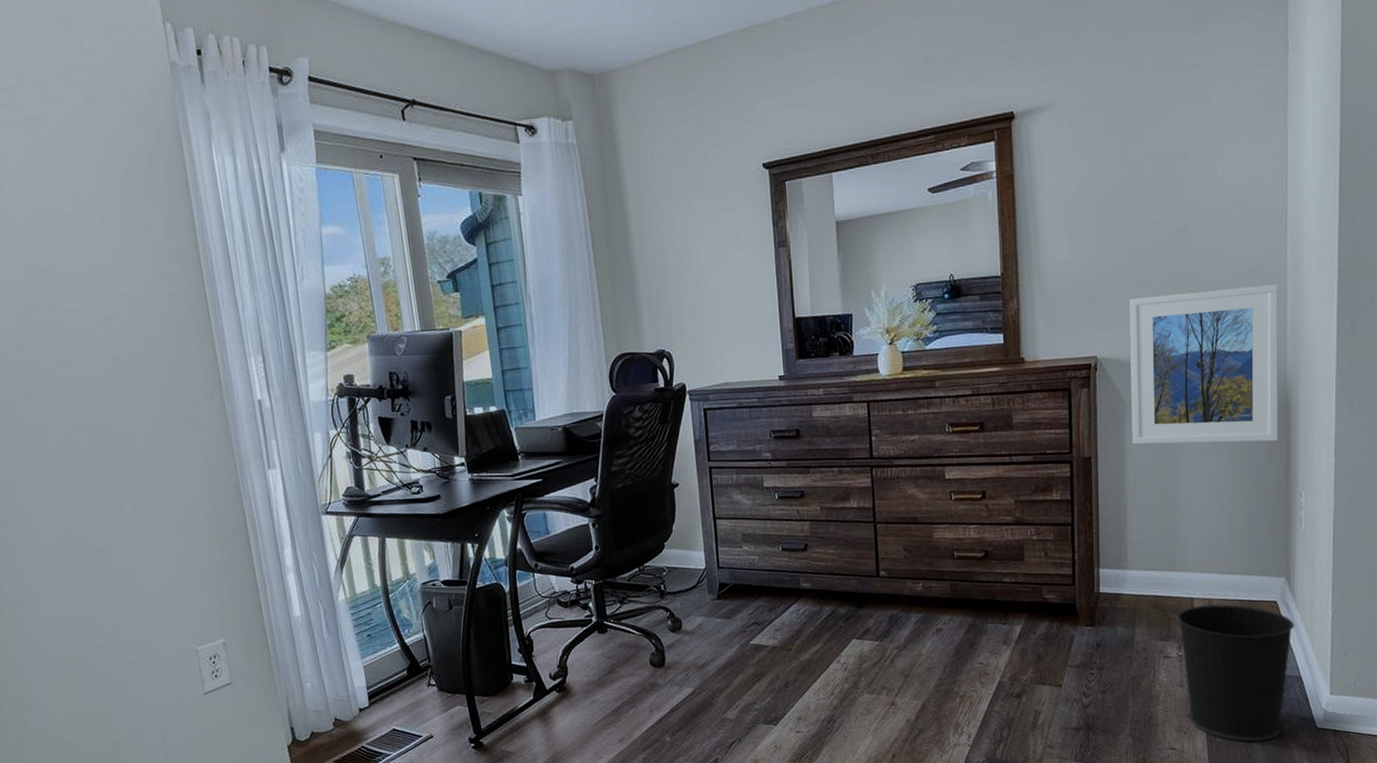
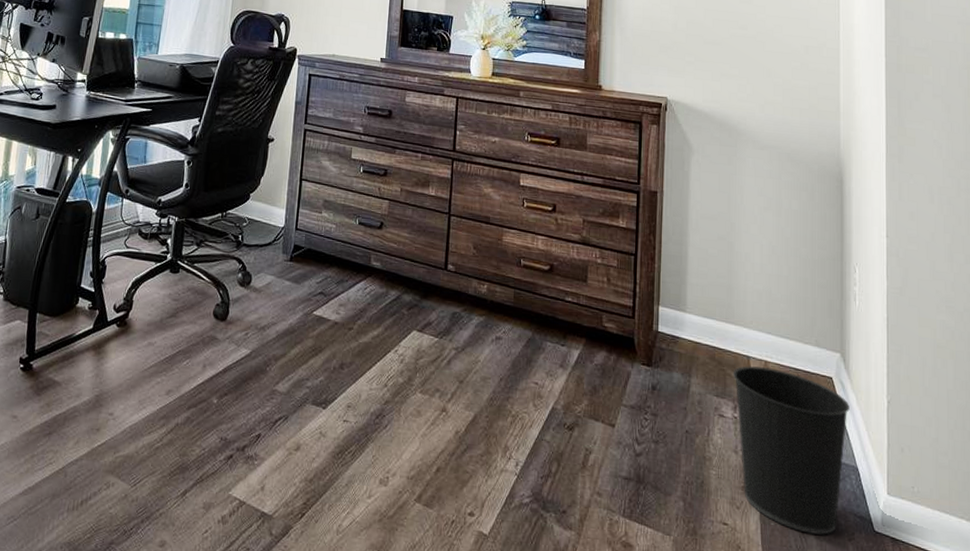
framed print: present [1129,284,1279,445] -> none [696,52,833,212]

